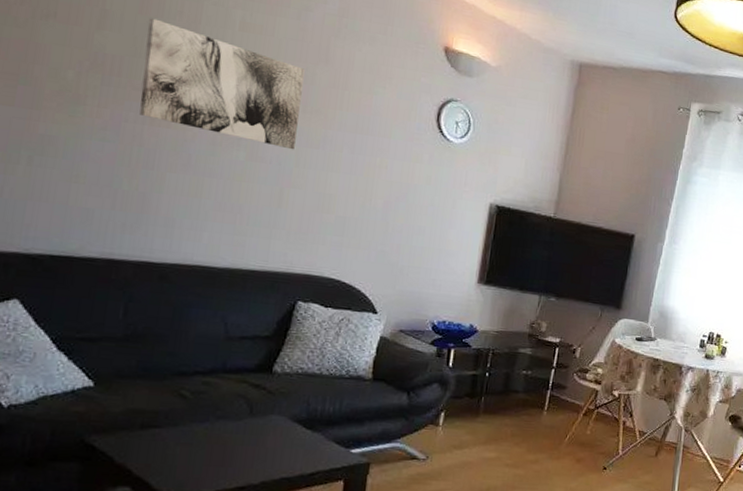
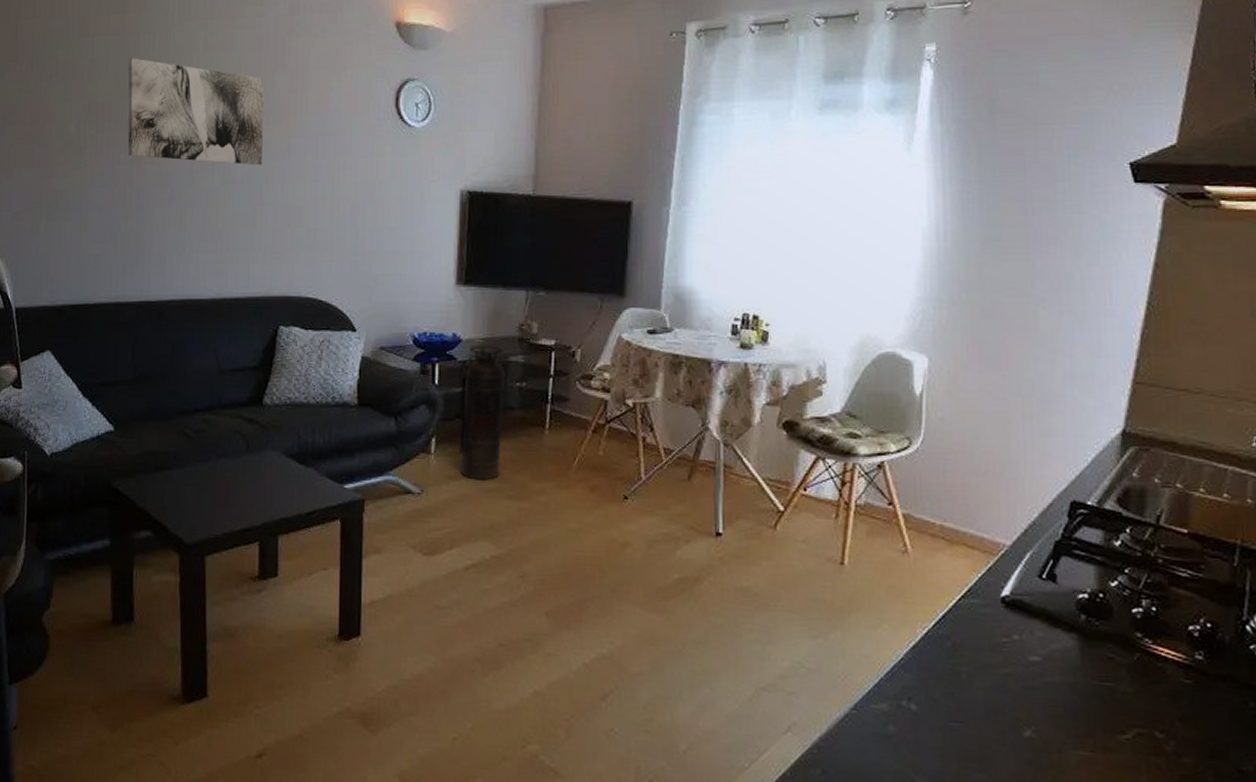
fire extinguisher: none [465,337,514,451] -> present [459,346,506,480]

